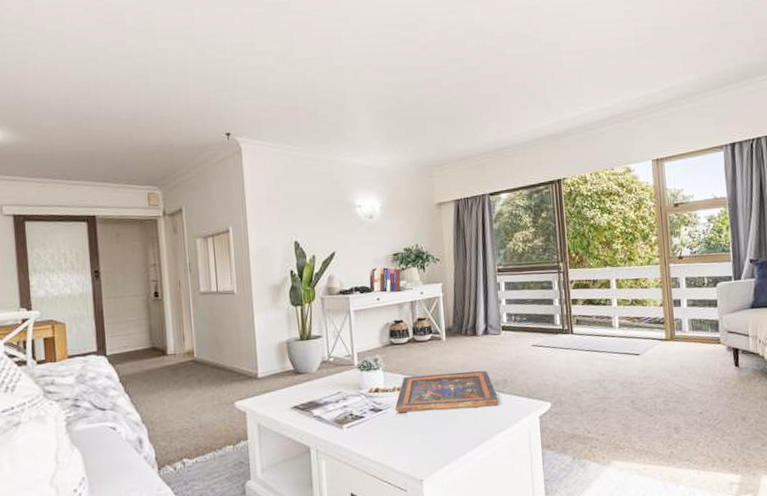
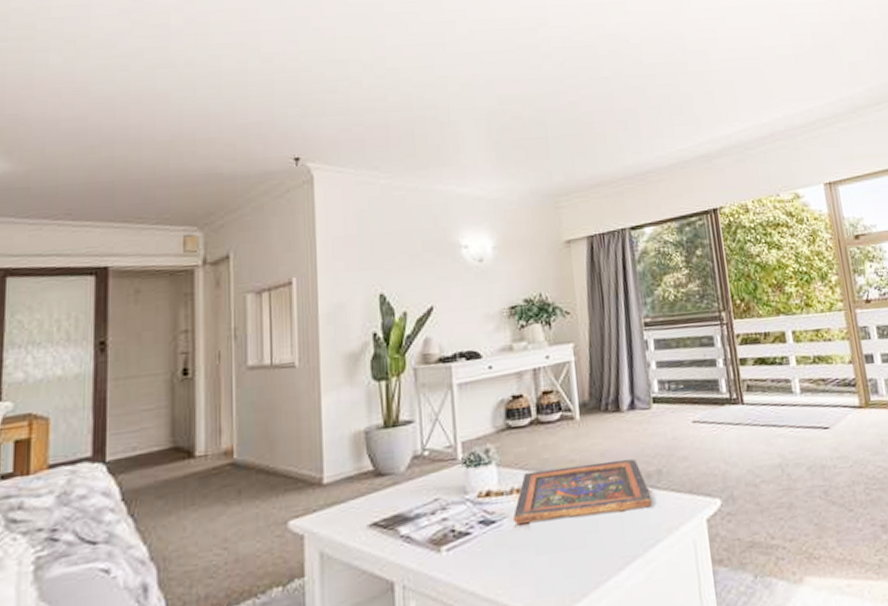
books: present [369,266,401,292] -> none [478,323,520,358]

